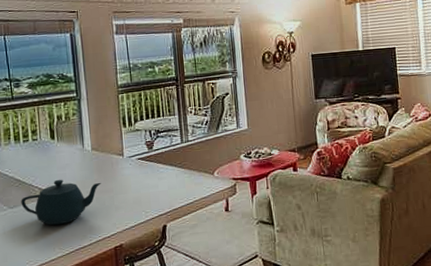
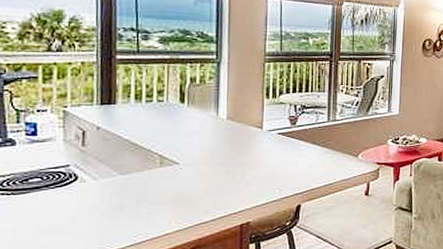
teapot: present [21,179,102,226] -> none [135,147,234,197]

